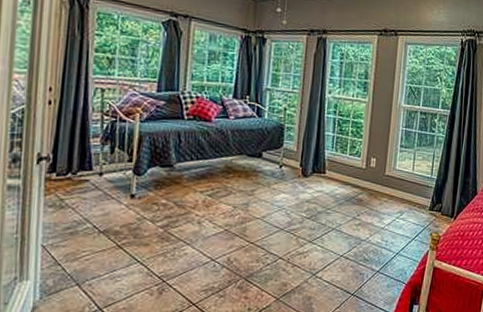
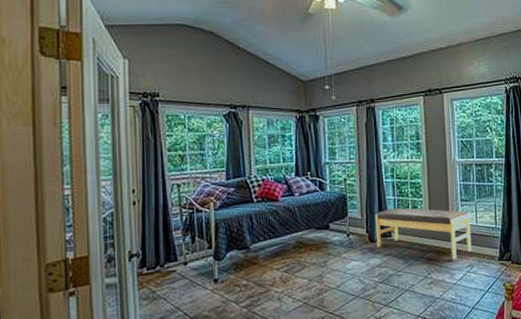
bench: none [308,145,407,205] -> present [375,208,472,260]

